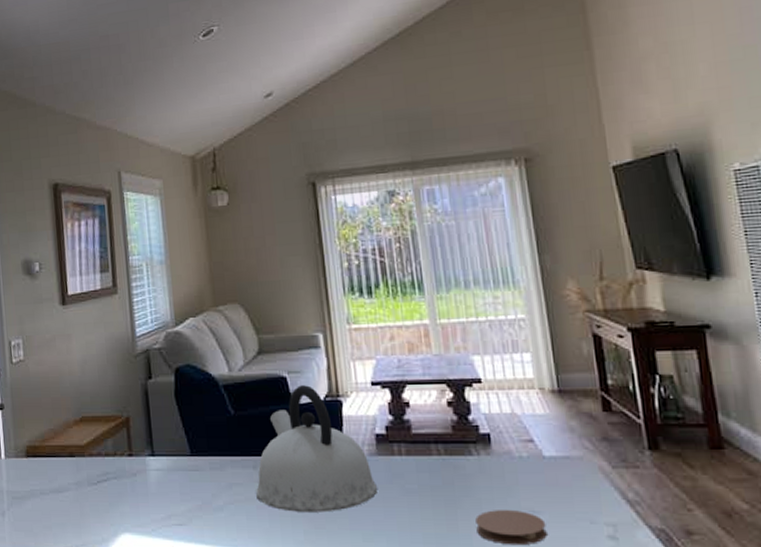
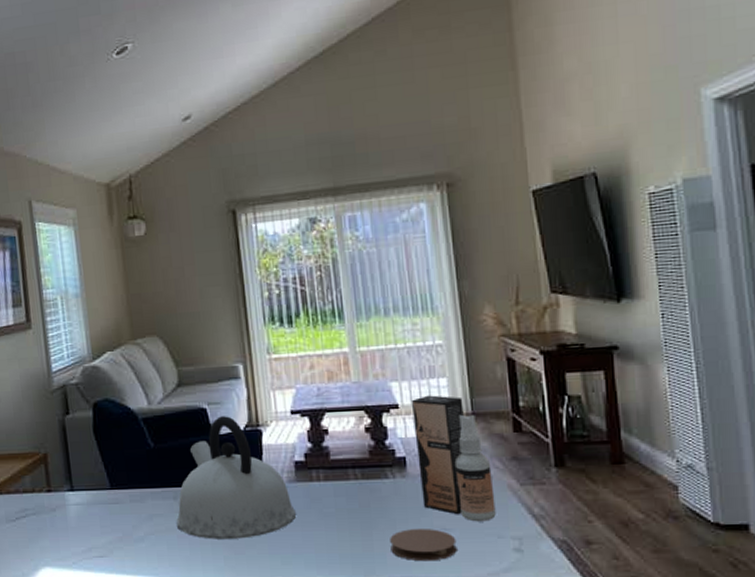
spray bottle: none [495,370,588,505] -> present [412,395,496,522]

